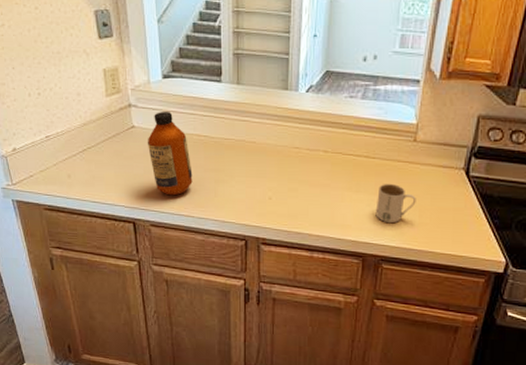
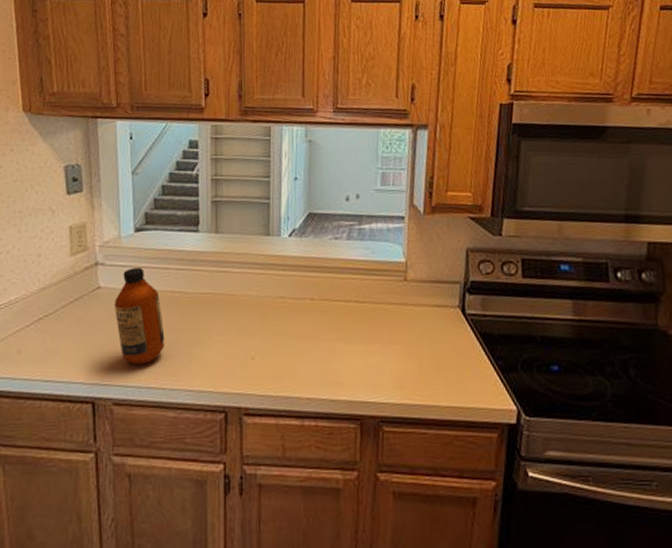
mug: present [375,183,416,224] -> none [370,329,413,376]

